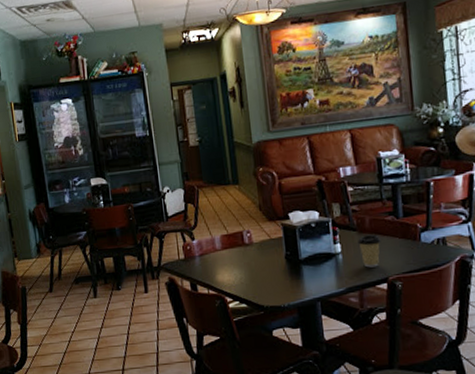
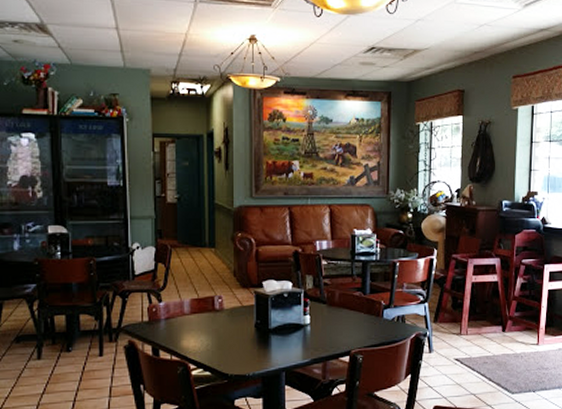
coffee cup: present [358,234,381,268] -> none [327,308,348,340]

